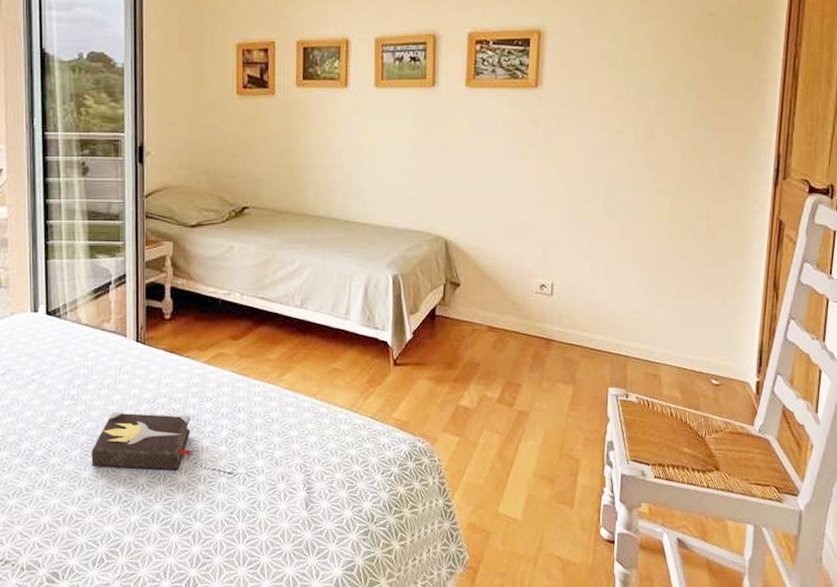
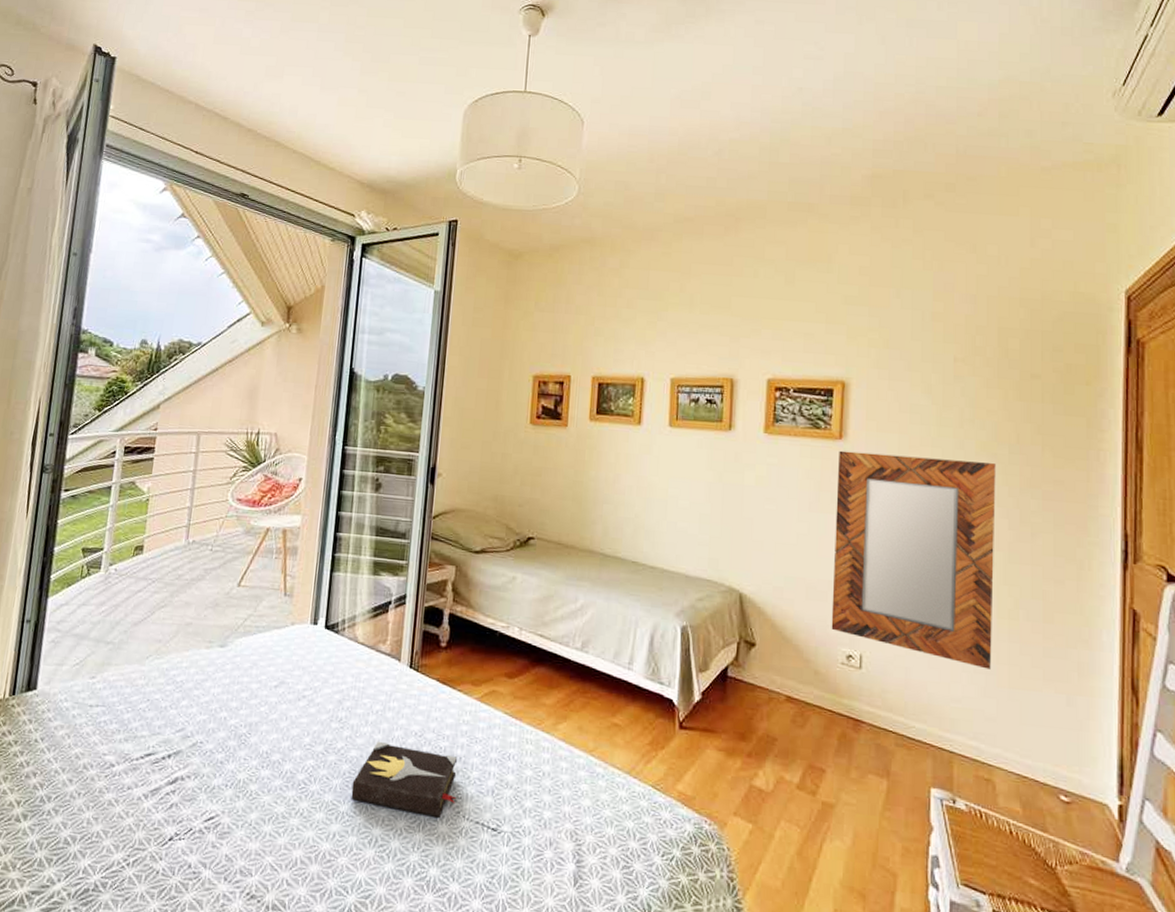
home mirror: none [527,98,673,284] -> present [831,450,996,670]

